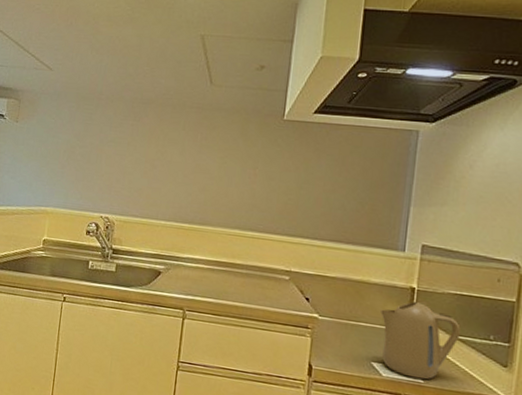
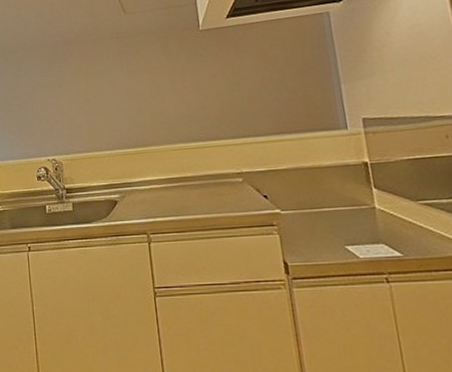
kettle: present [379,302,461,380] -> none [339,176,426,254]

